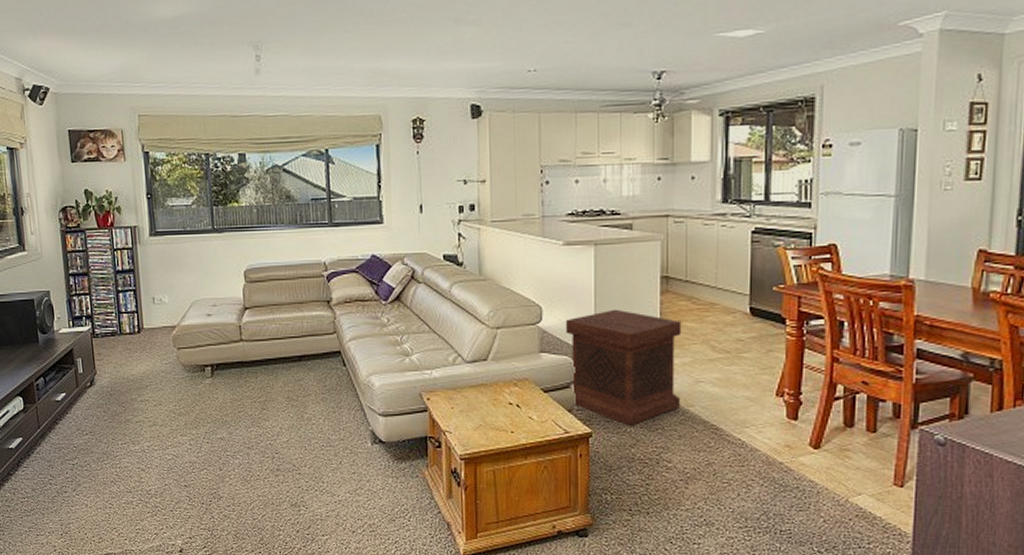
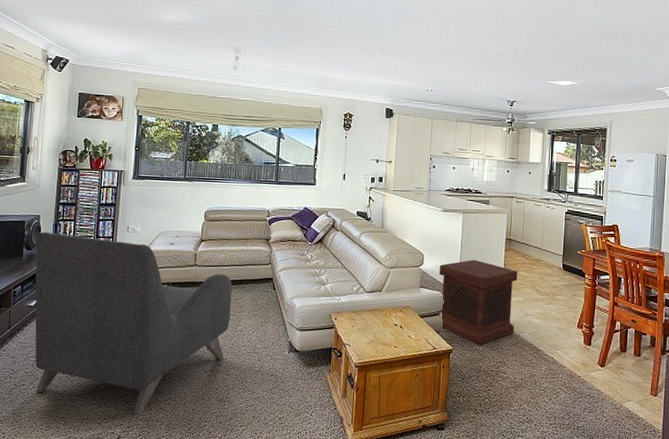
armchair: none [49,310,294,524] -> present [35,231,232,416]

